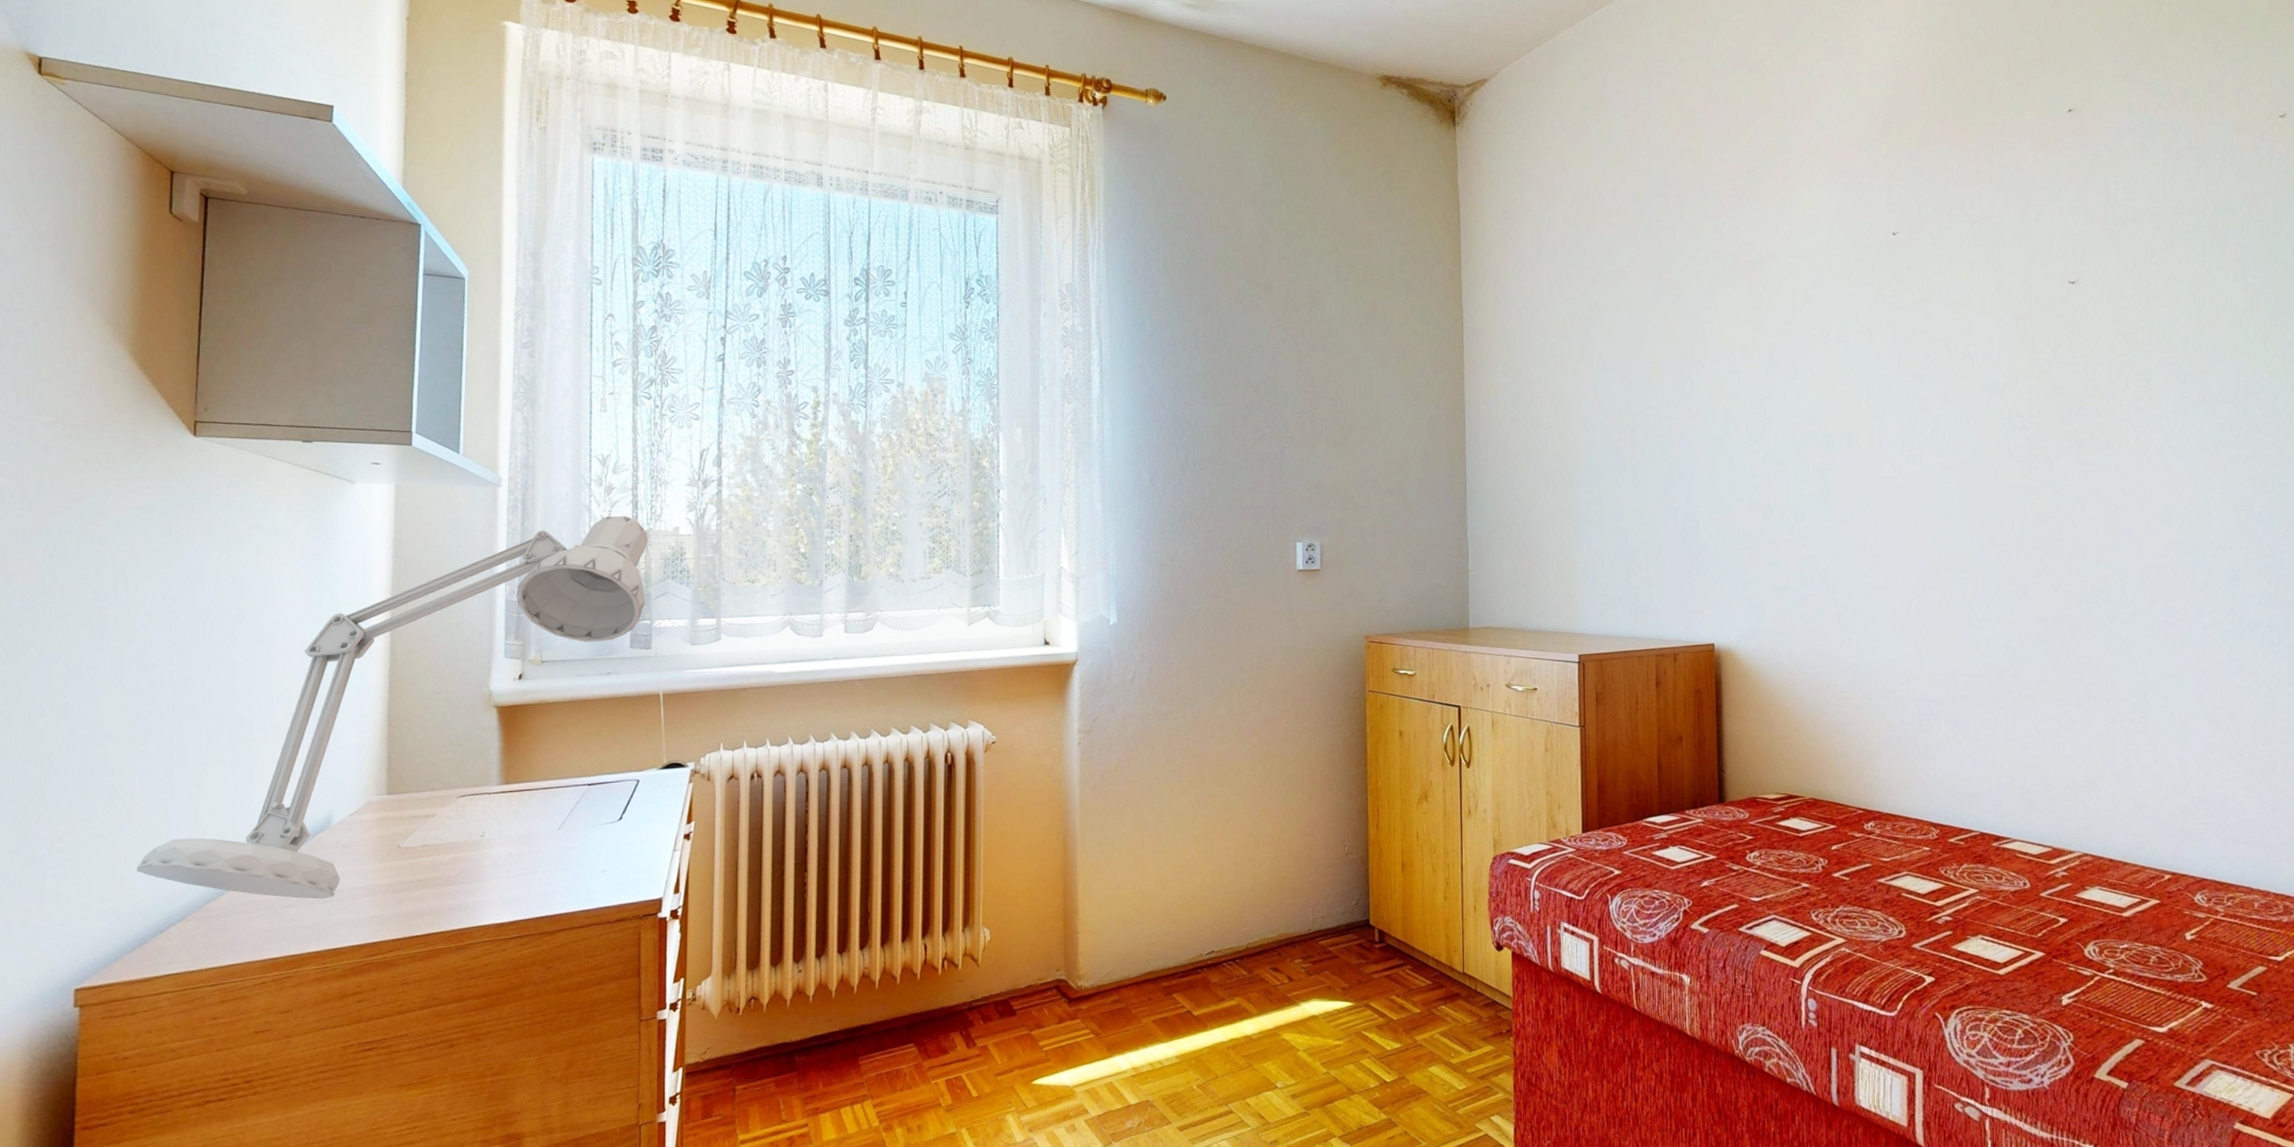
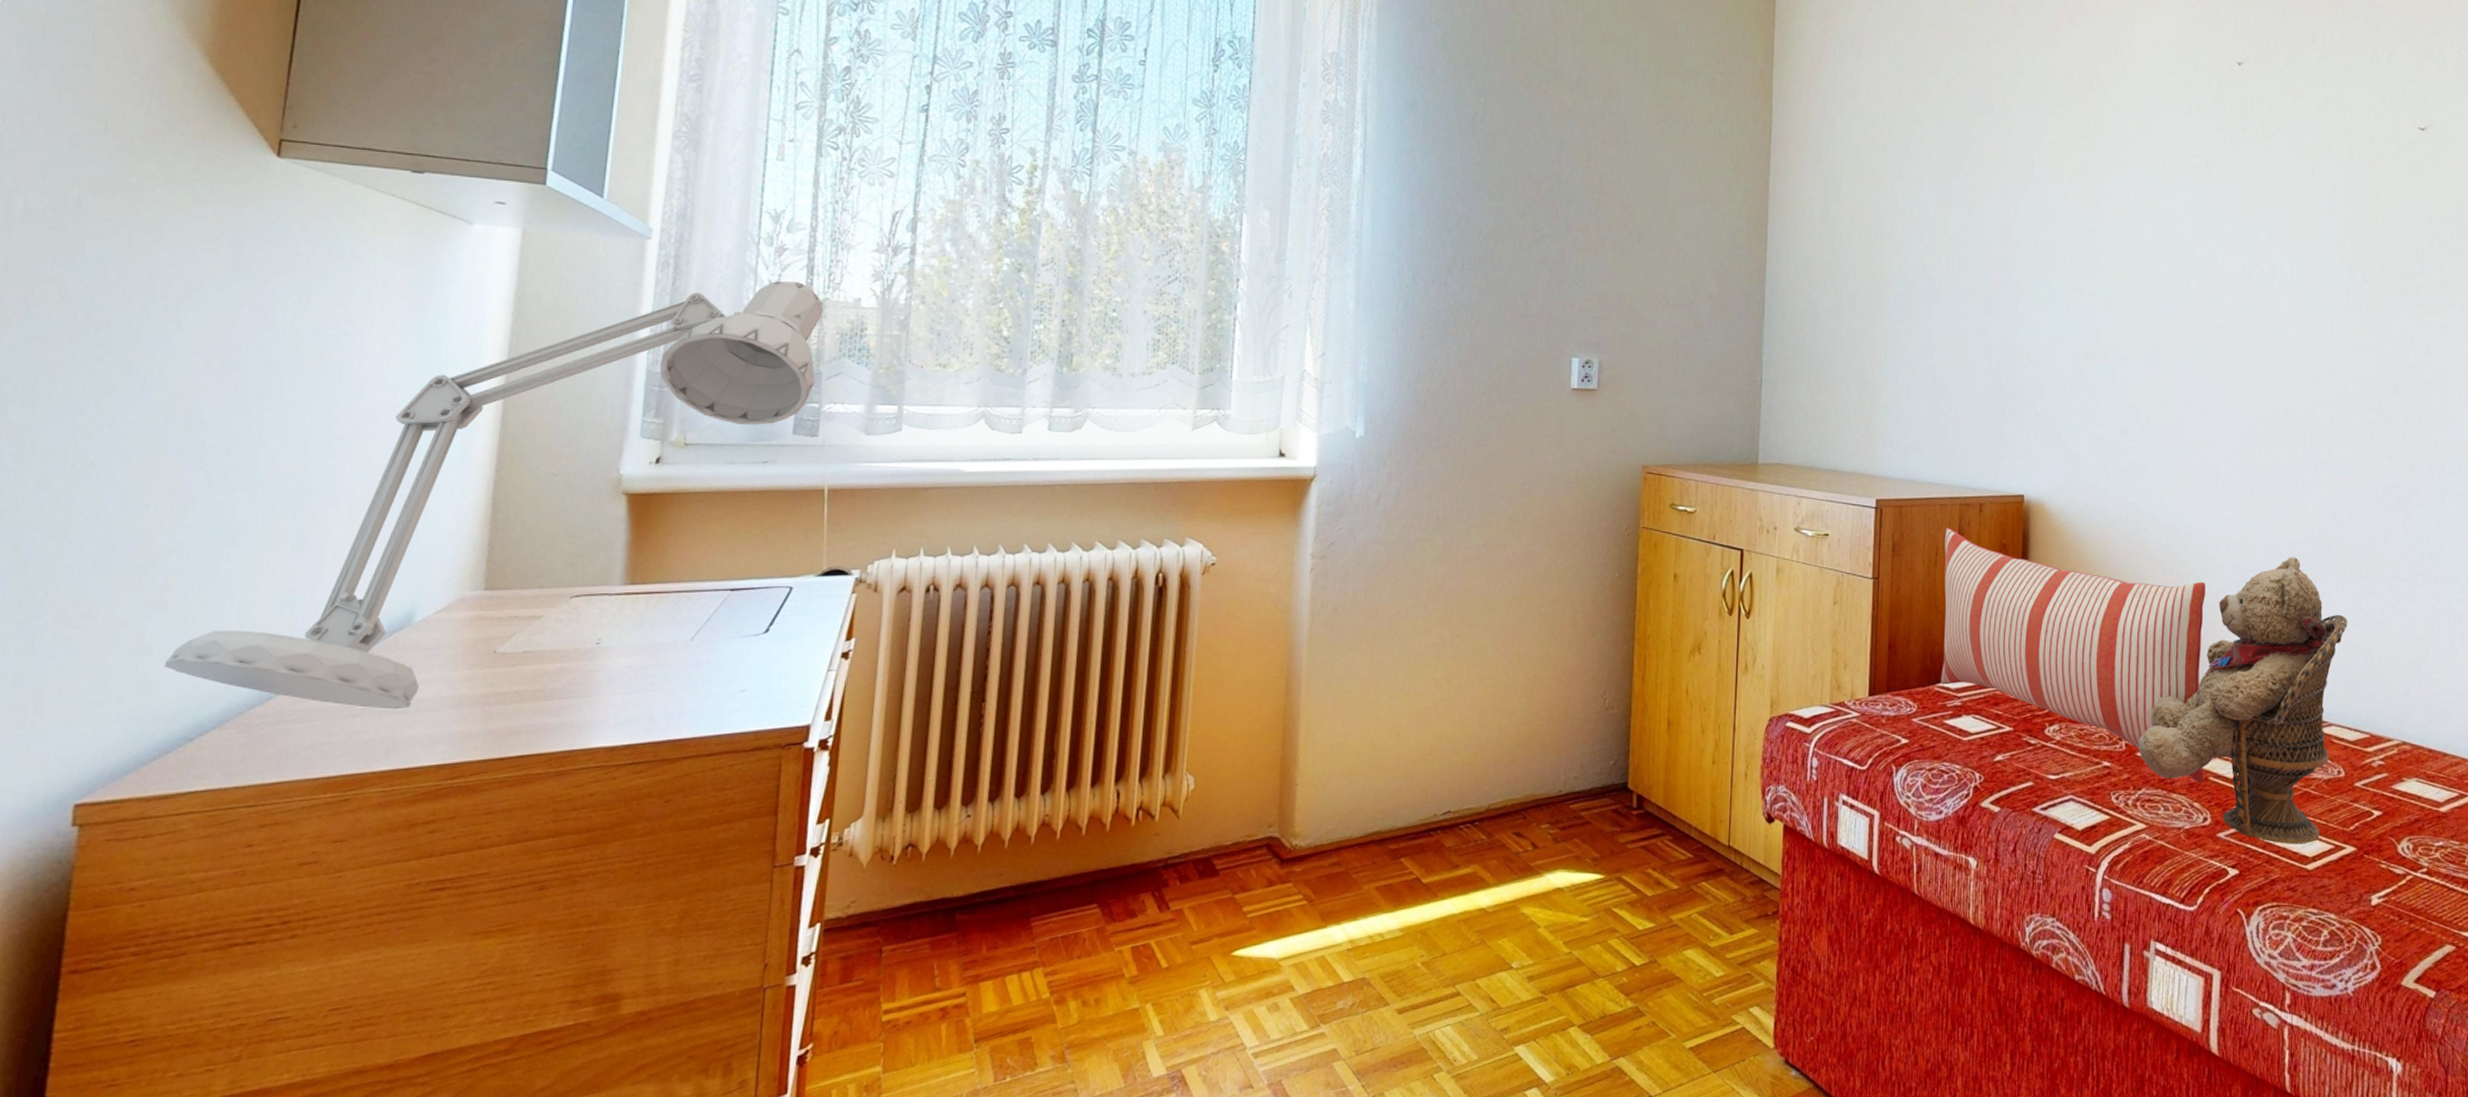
pillow: none [1644,677,1897,900] -> present [1941,528,2206,784]
teddy bear: none [1833,688,2025,952] -> present [2138,557,2347,844]

